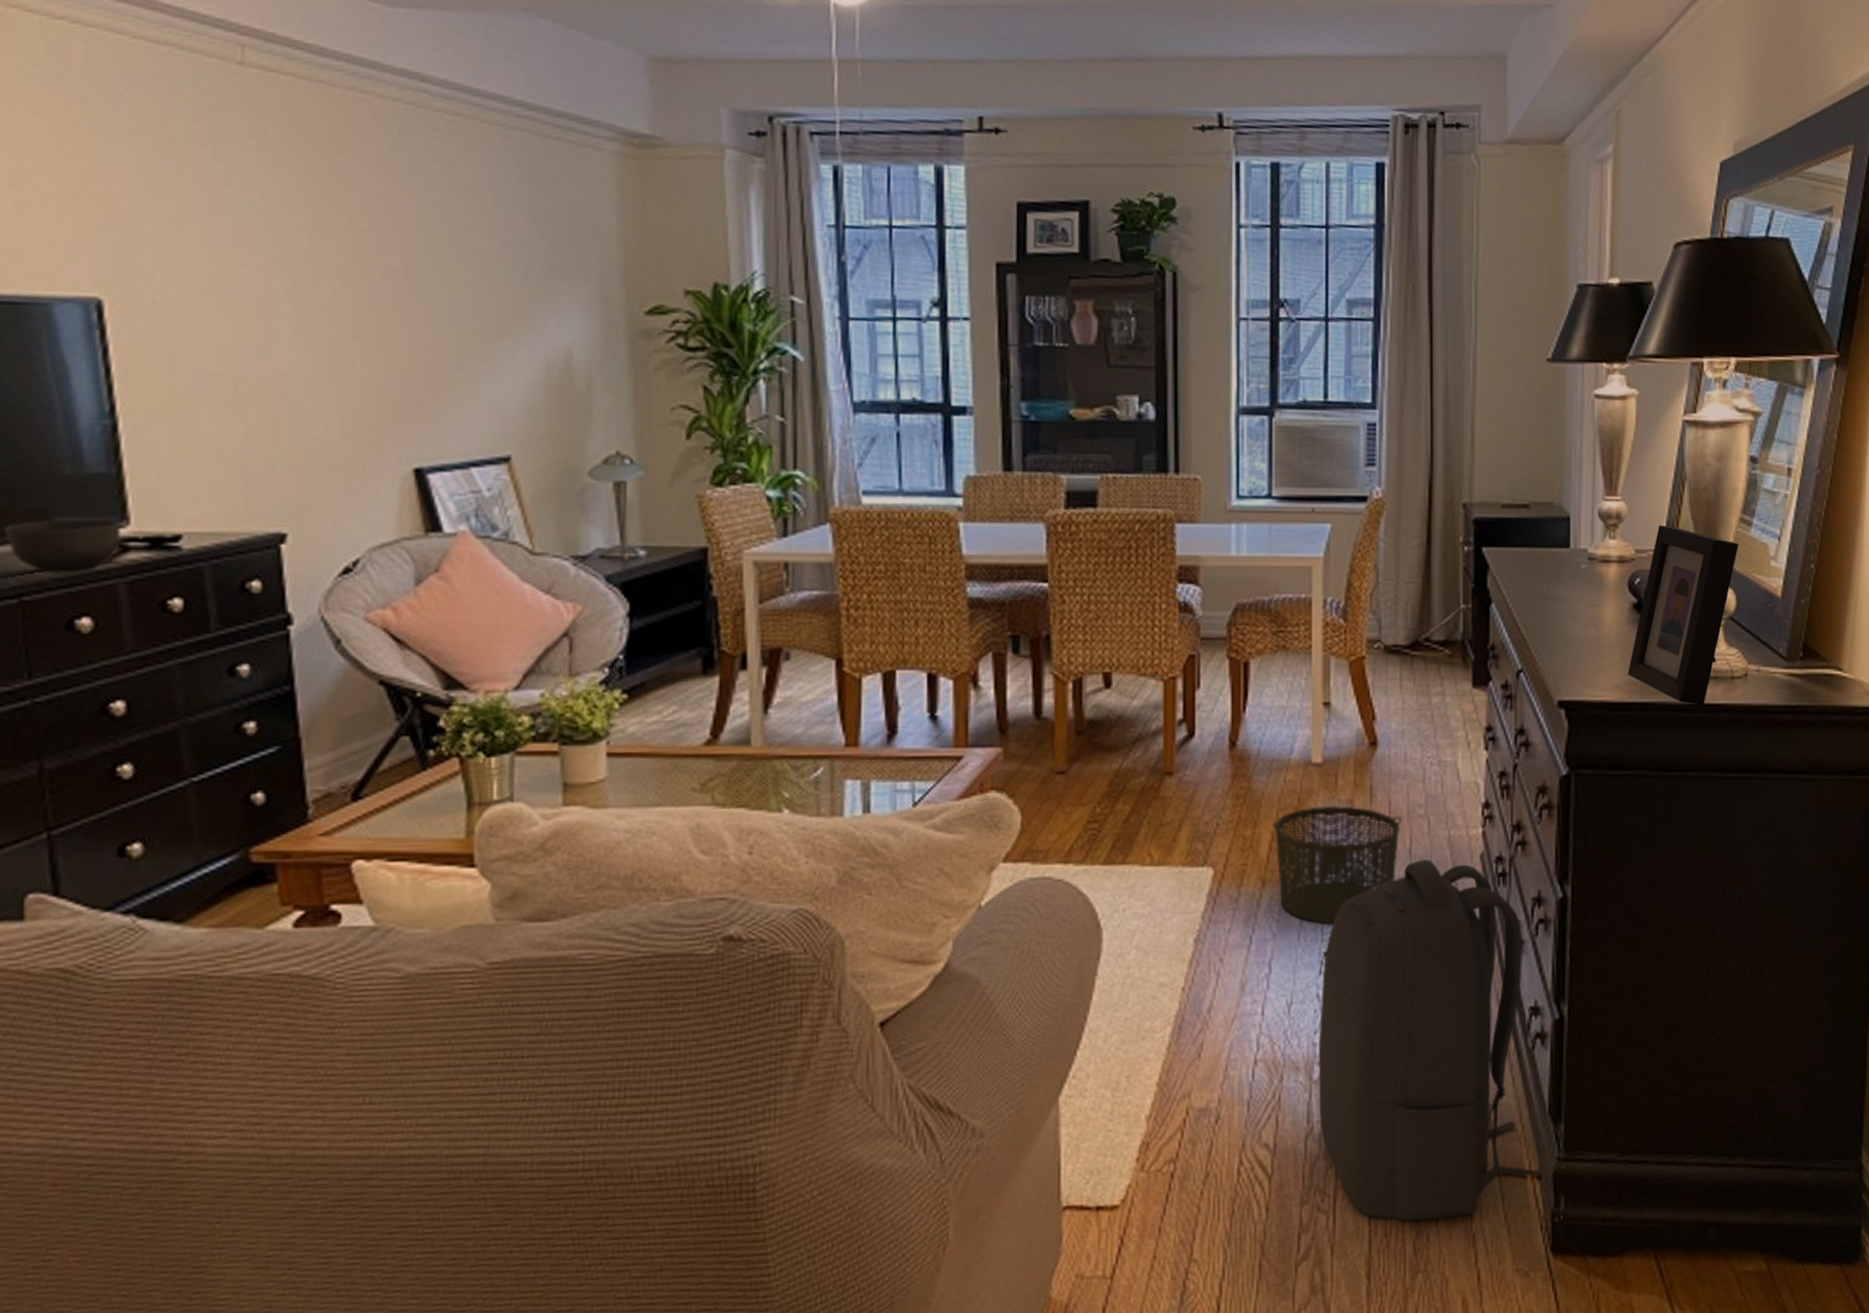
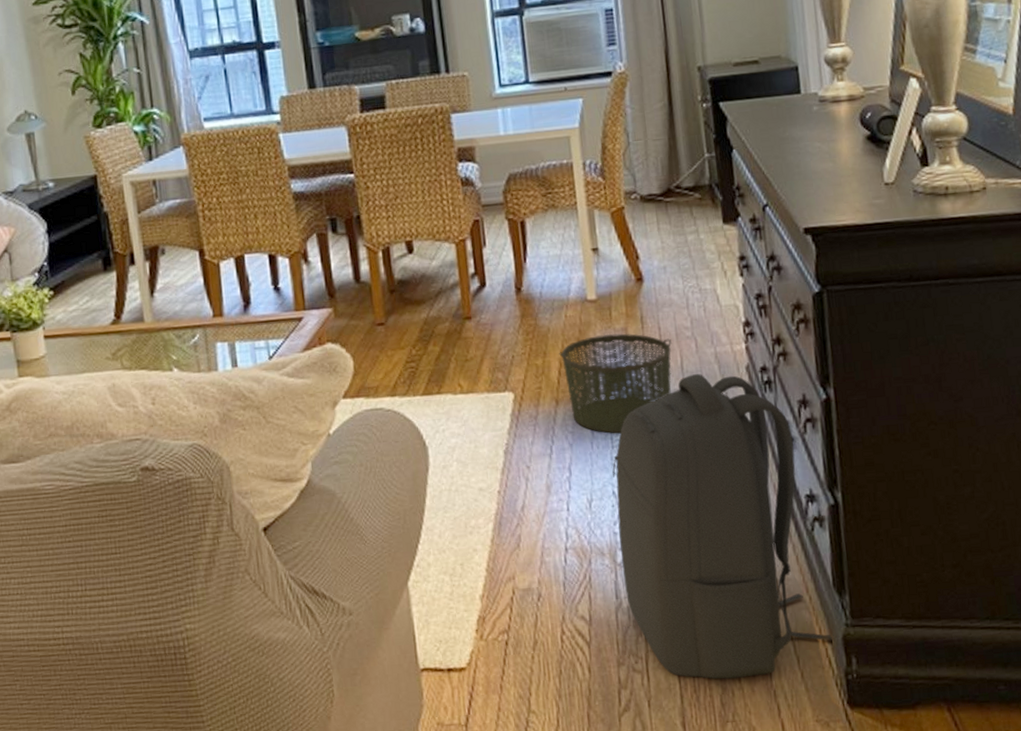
picture frame: present [1627,525,1739,705] -> none [867,63,965,220]

